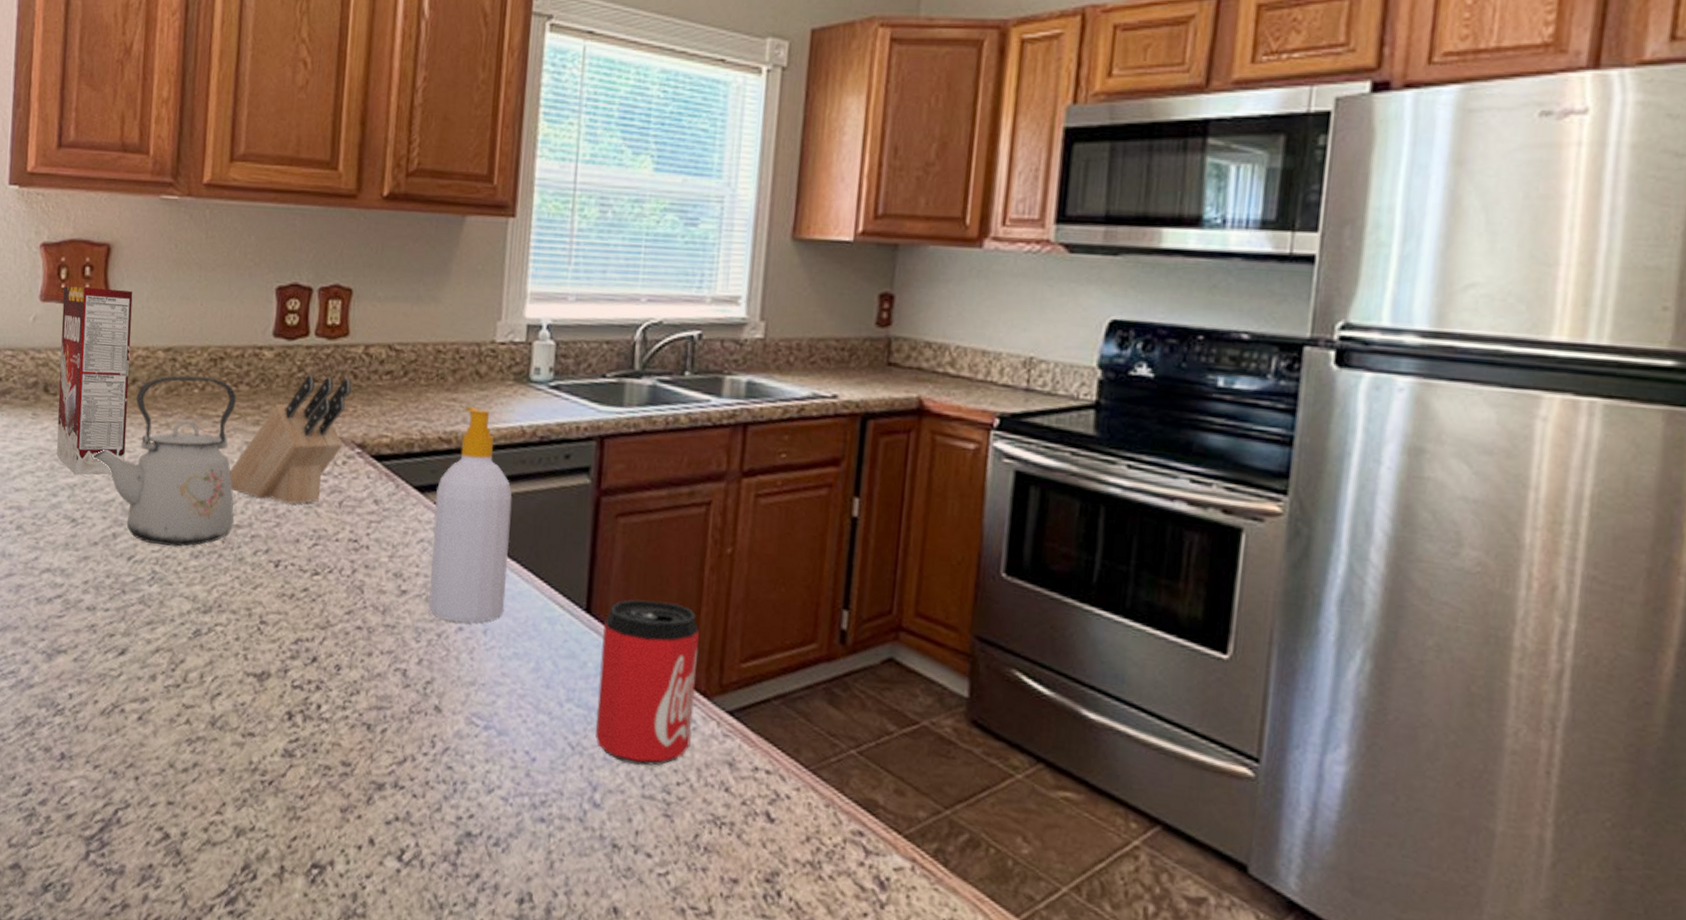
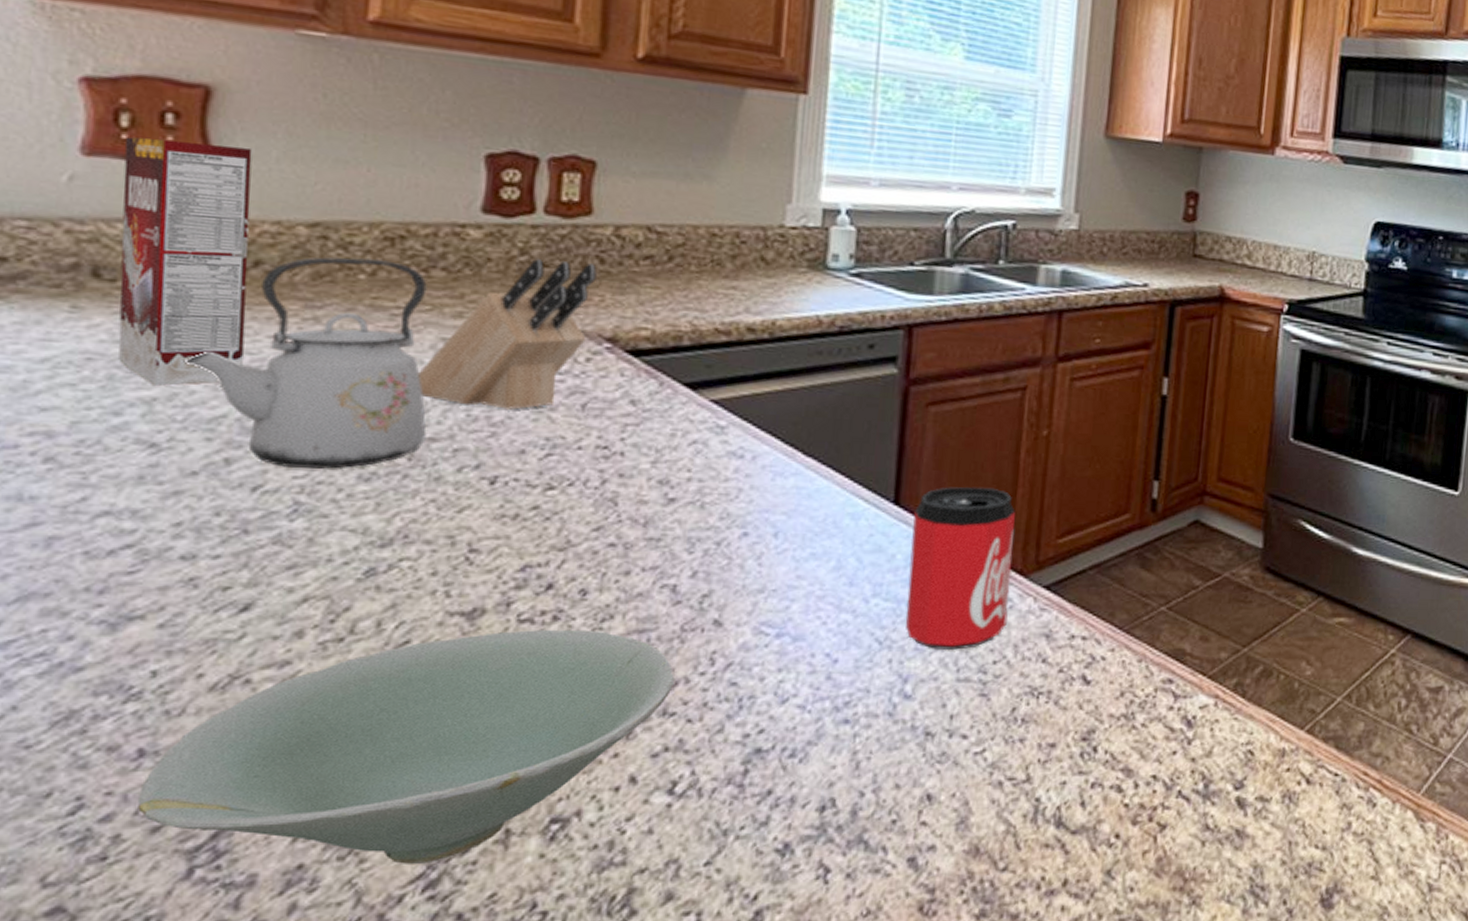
bowl: none [60,694,404,883] -> present [138,629,674,864]
soap bottle: present [428,406,513,623] -> none [704,294,807,528]

